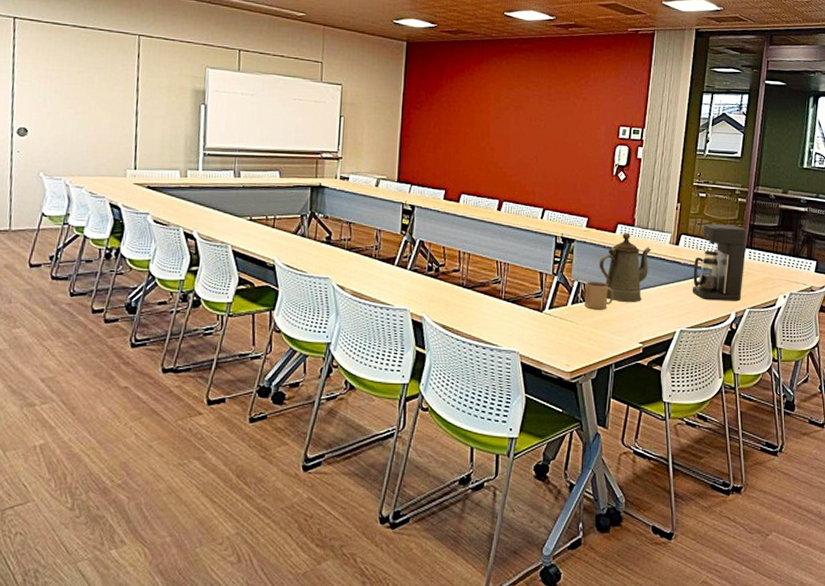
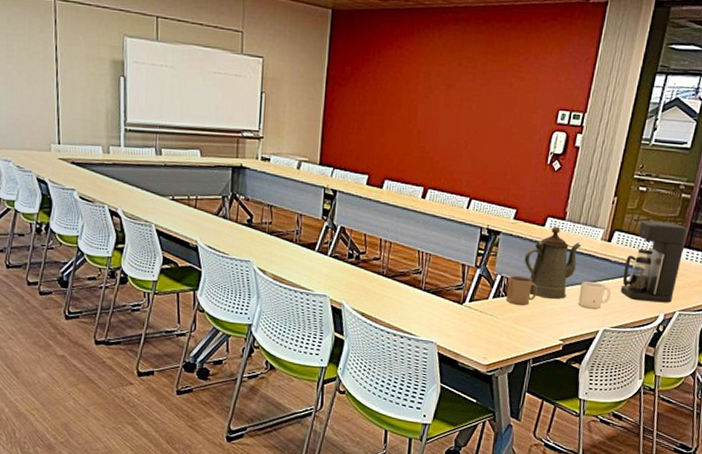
mug: none [653,284,683,311] -> present [578,281,611,310]

